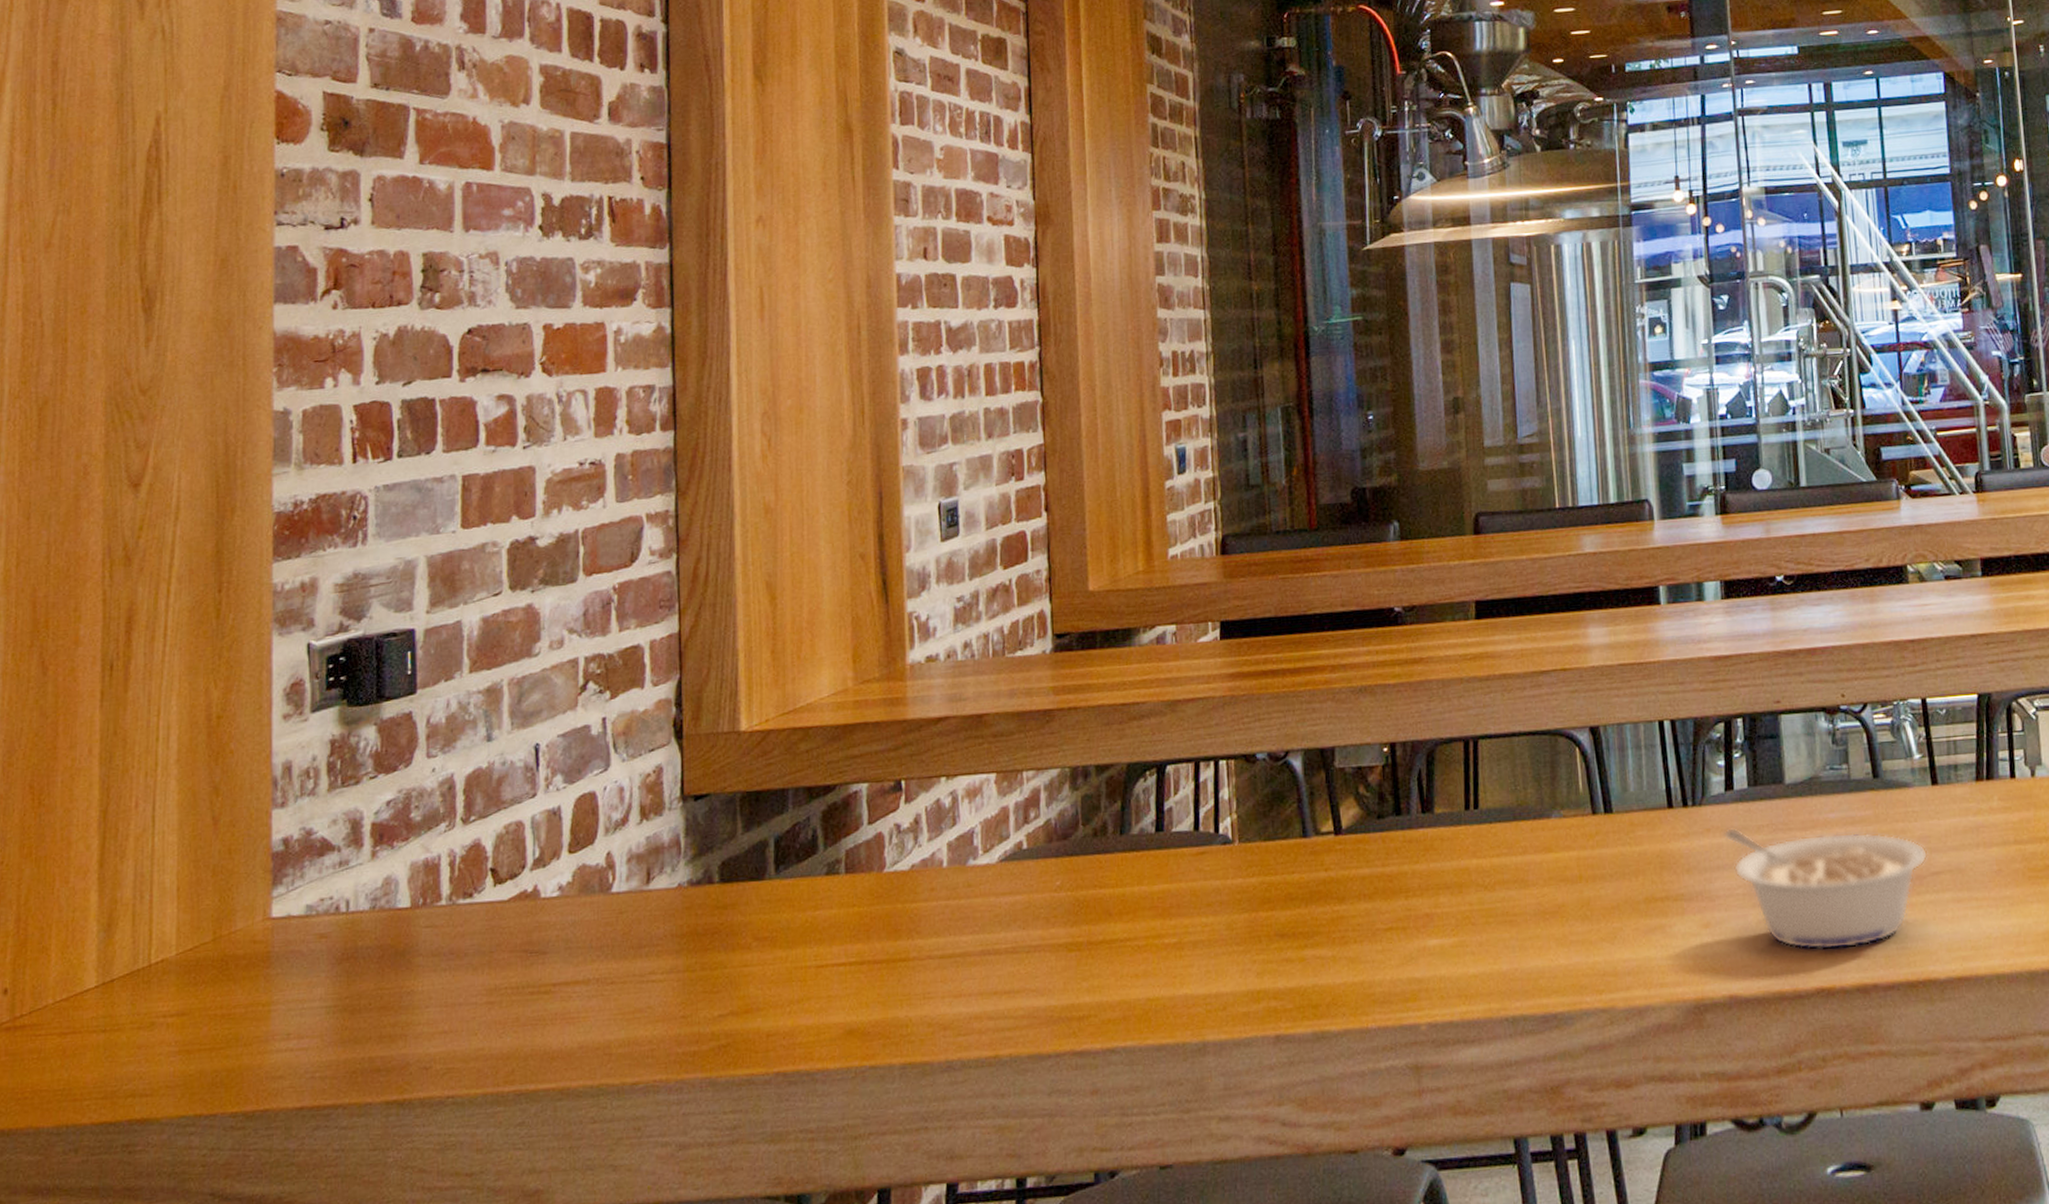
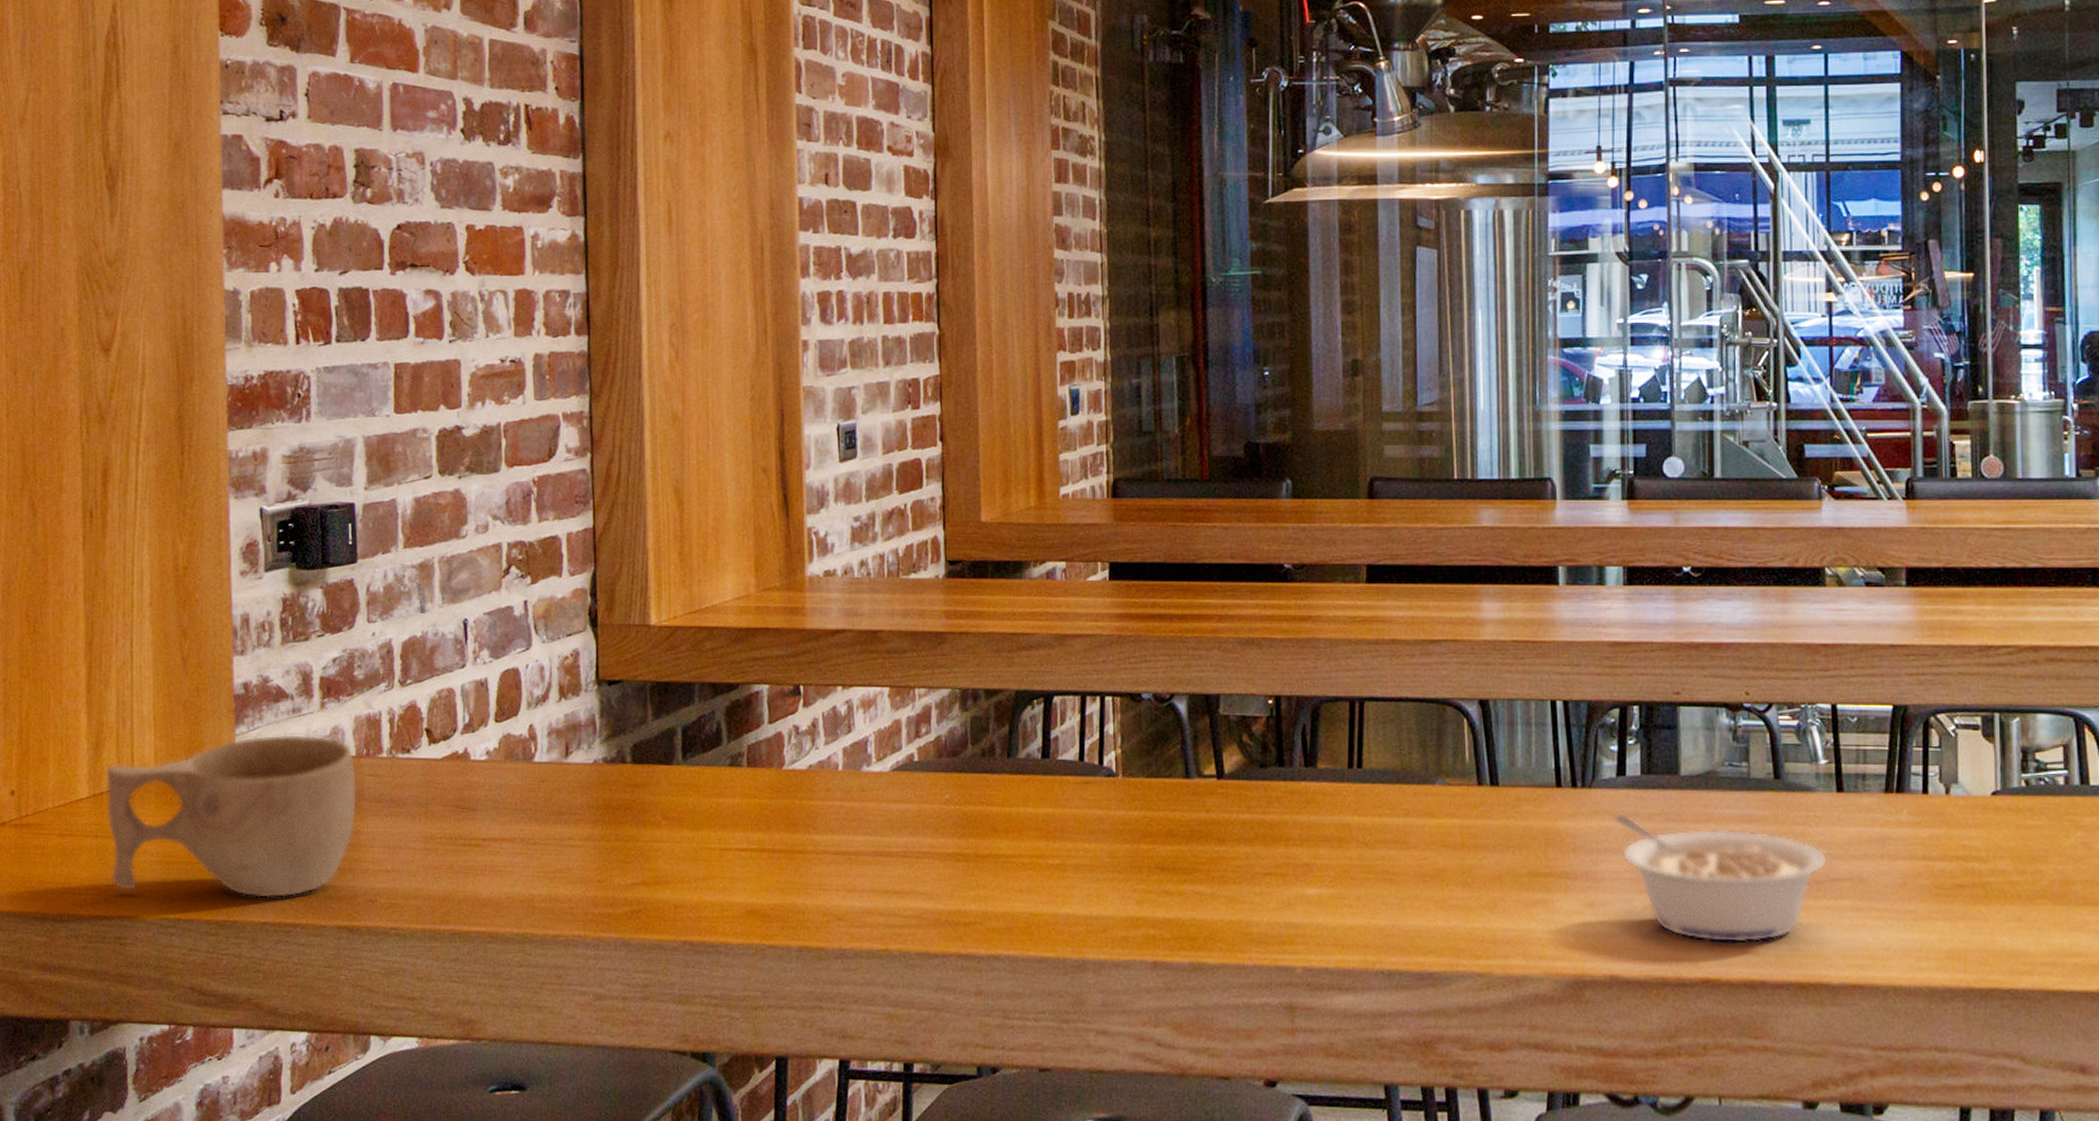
cup: none [117,888,412,1090] -> present [105,734,358,899]

